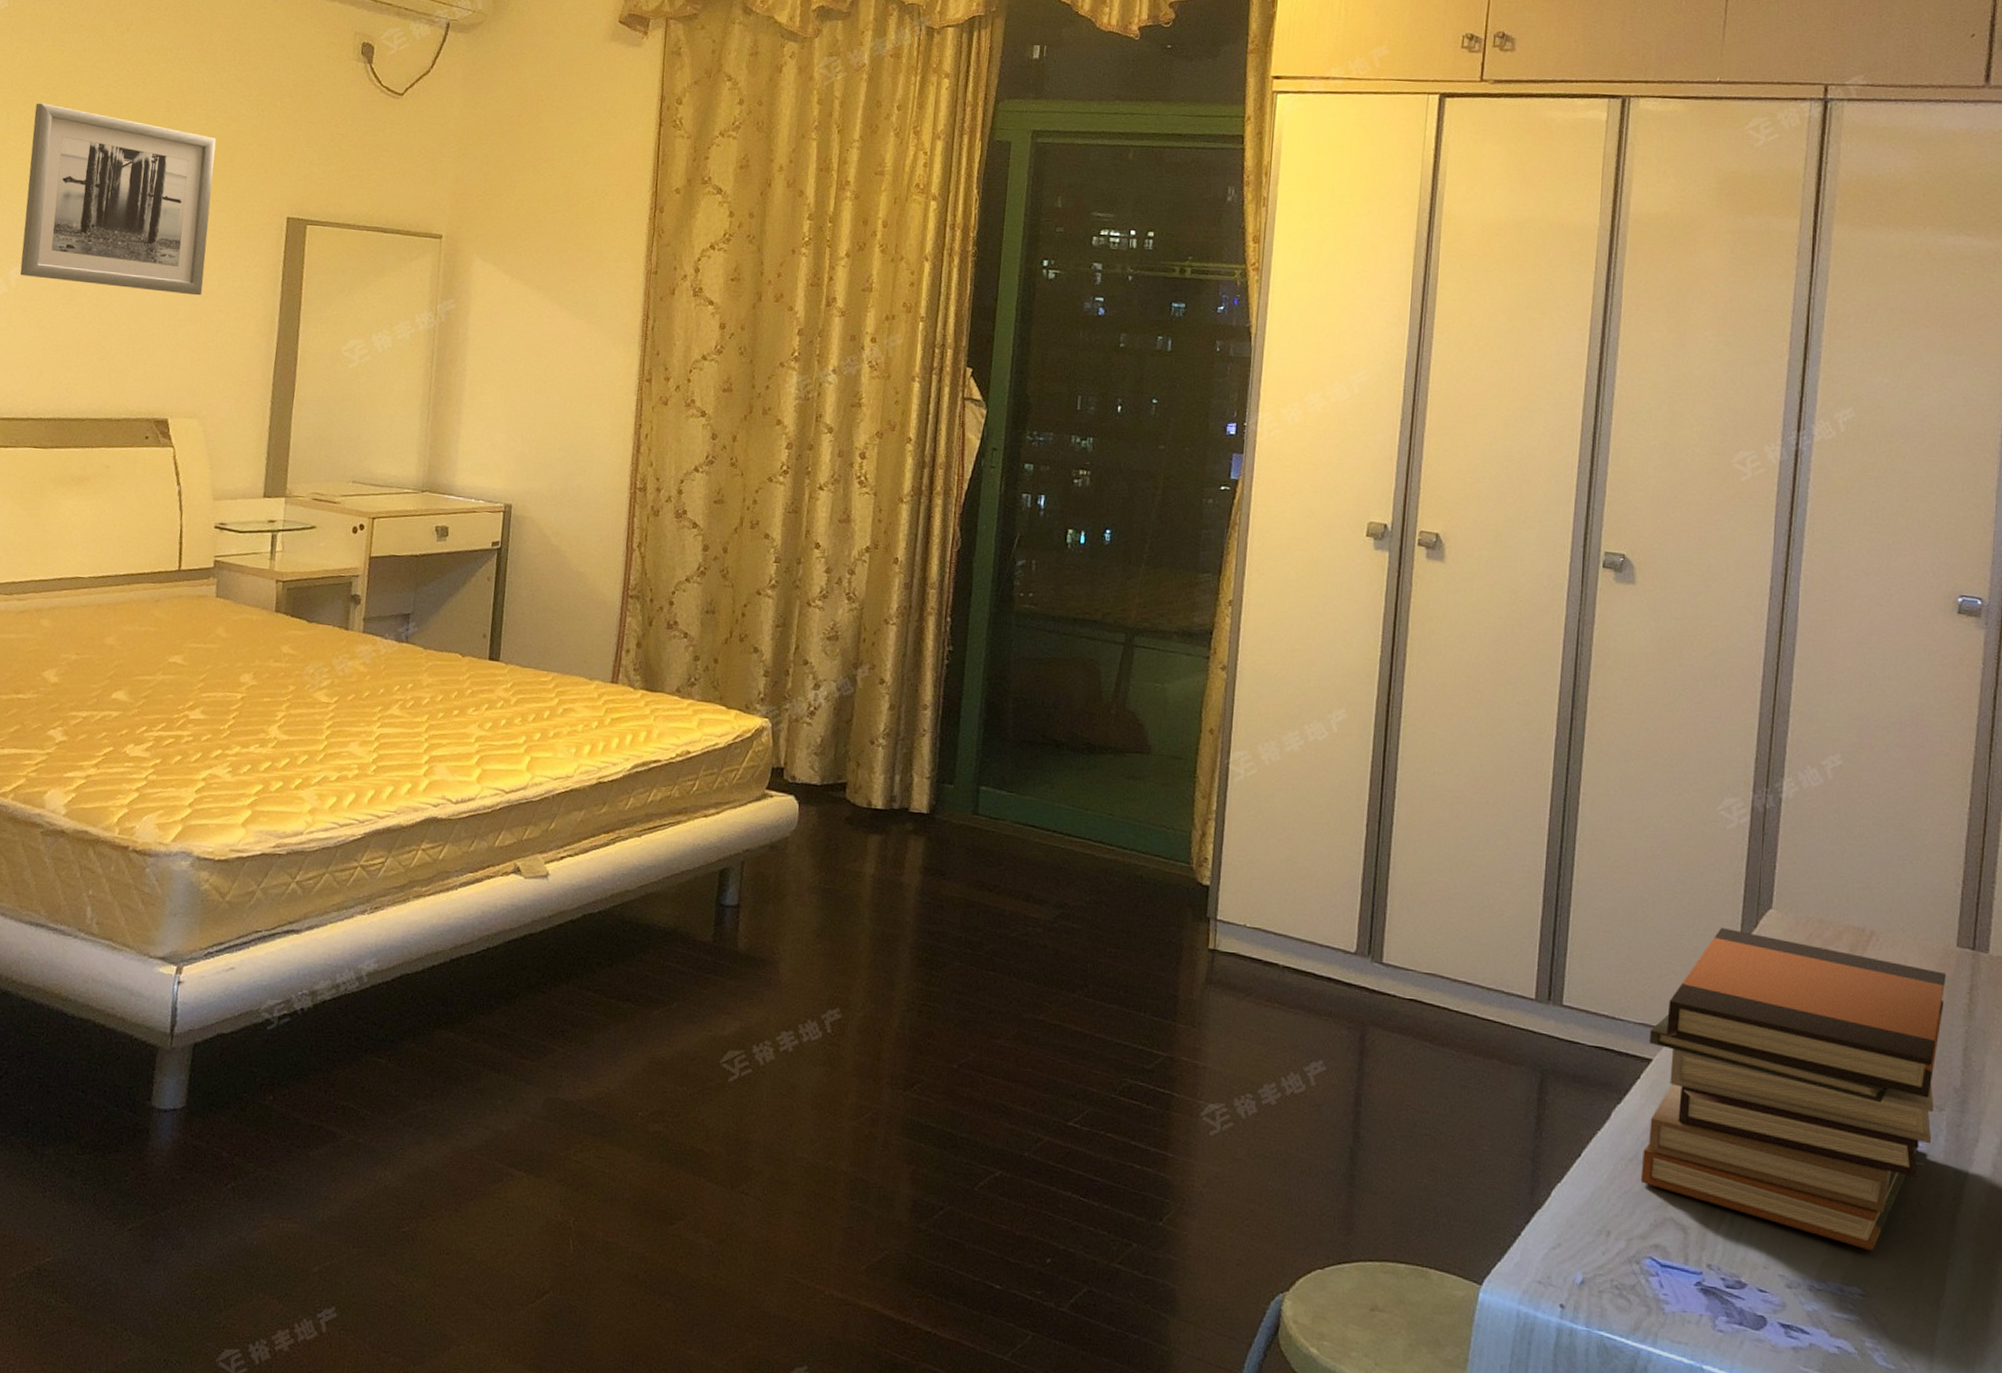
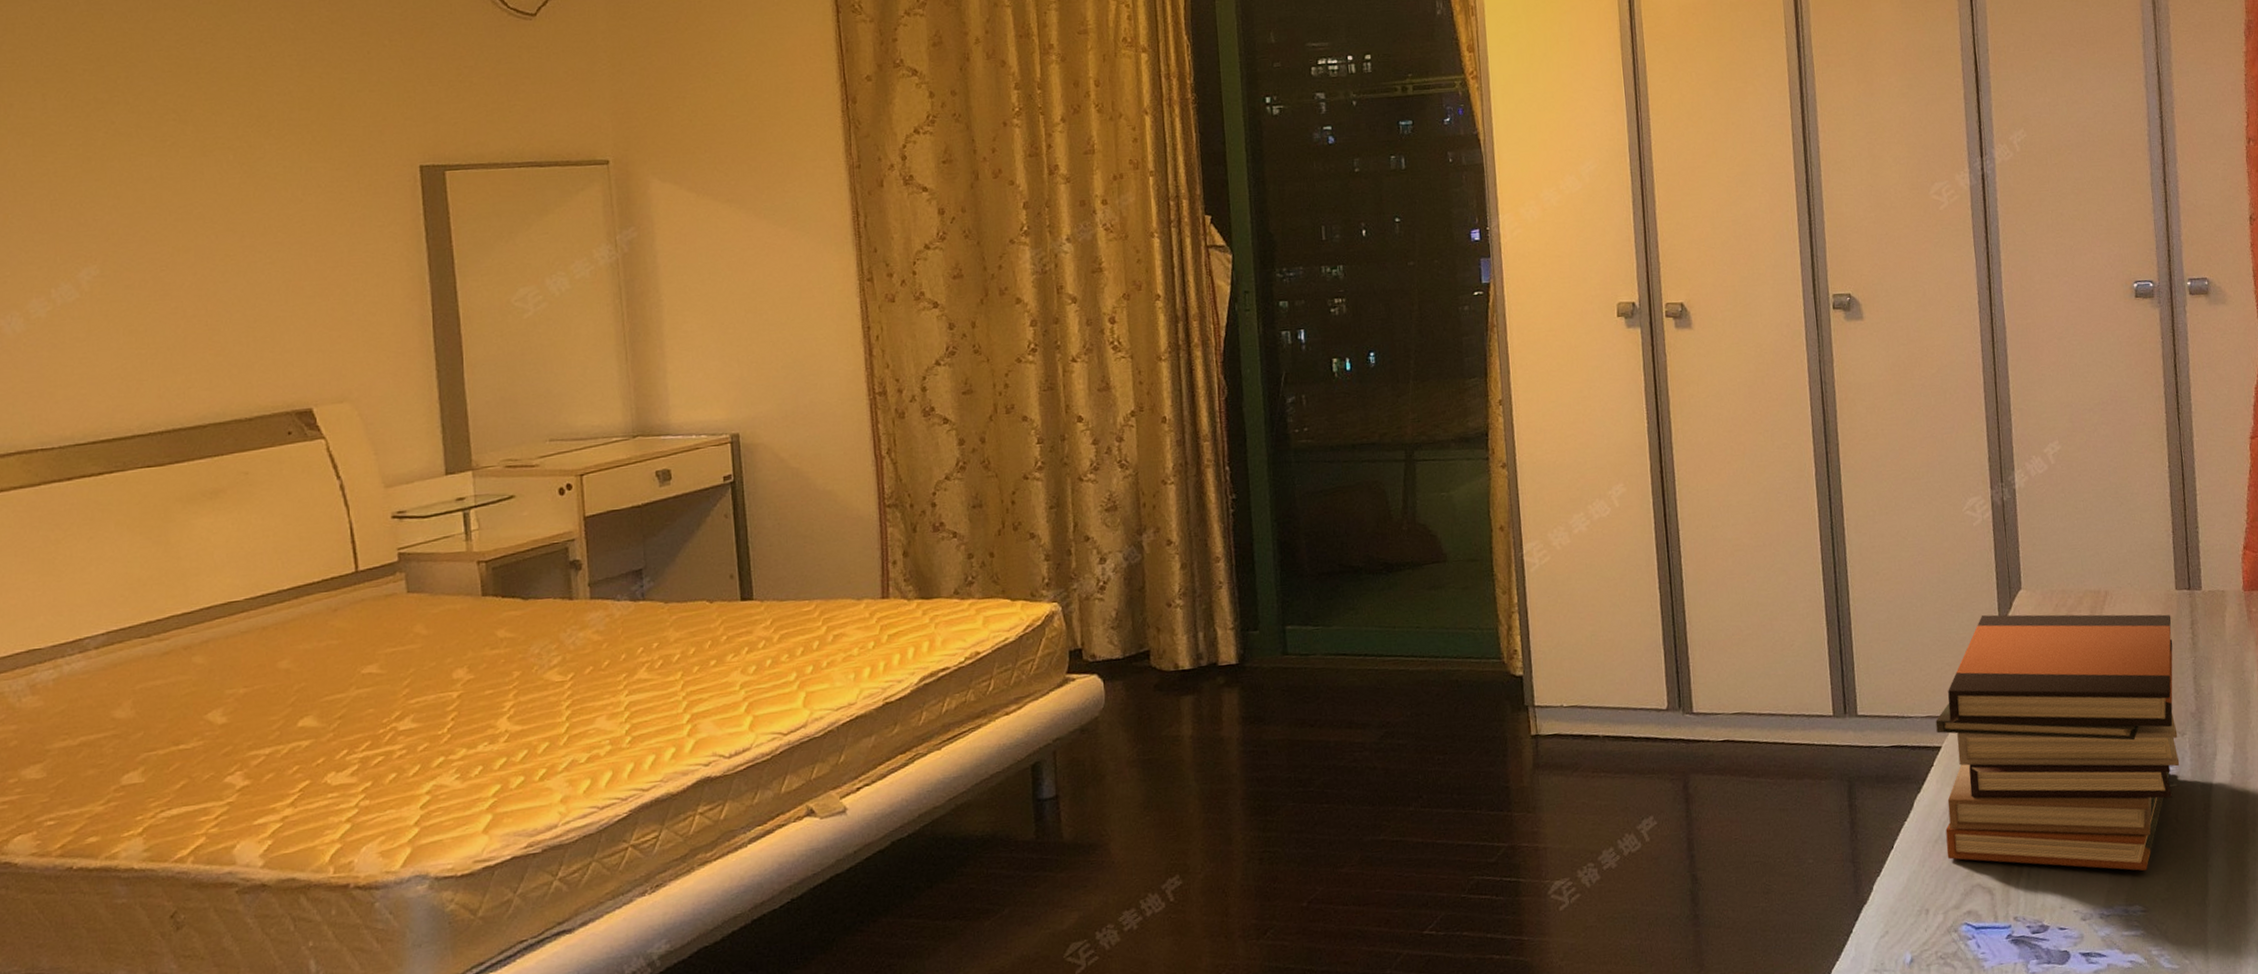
wall art: present [19,103,216,296] -> none [77,77,330,277]

